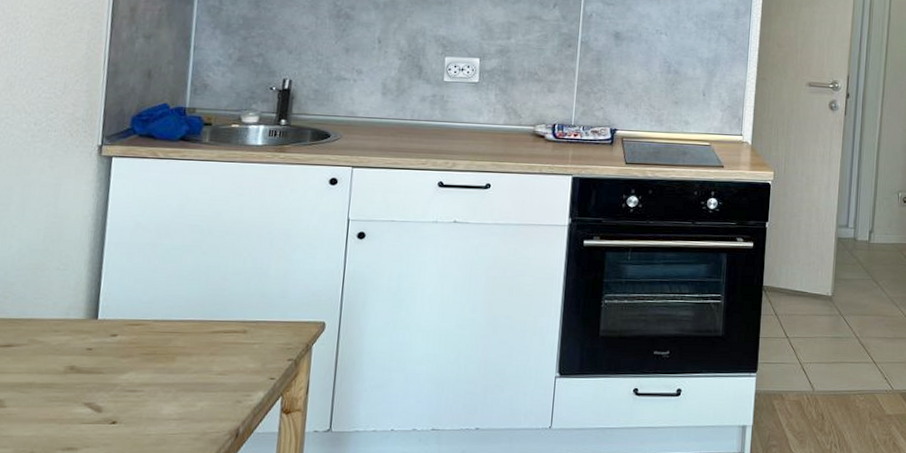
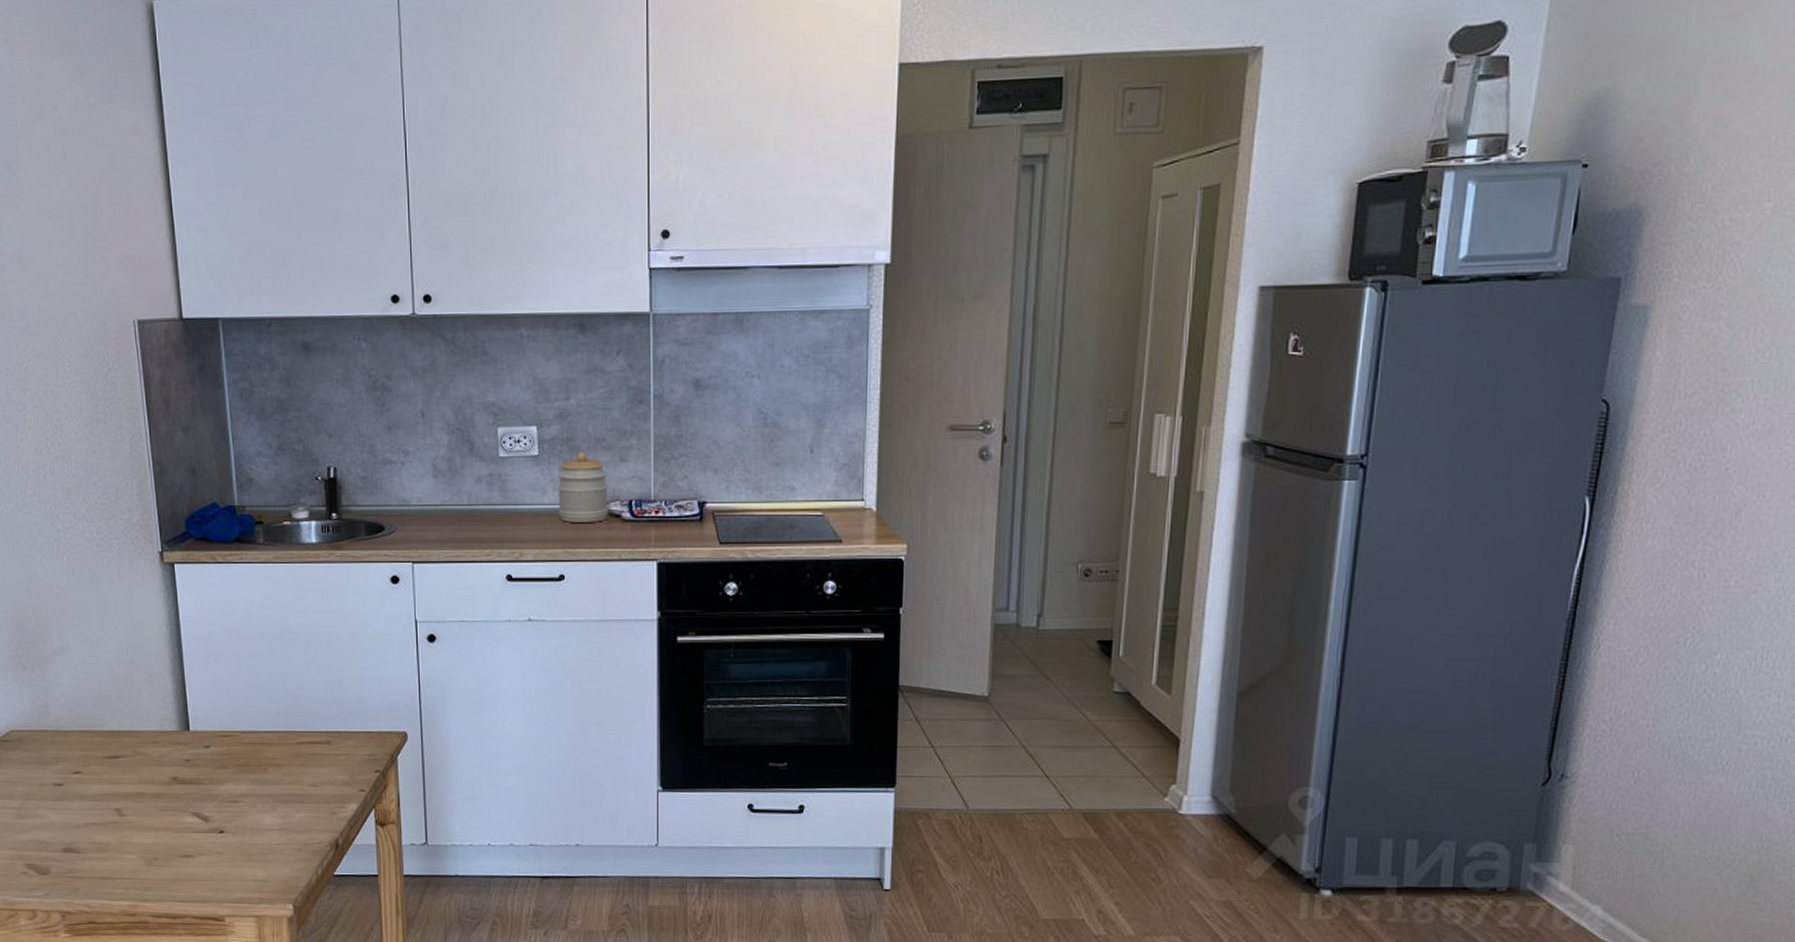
jar: none [491,81,537,141] -> present [557,451,608,522]

